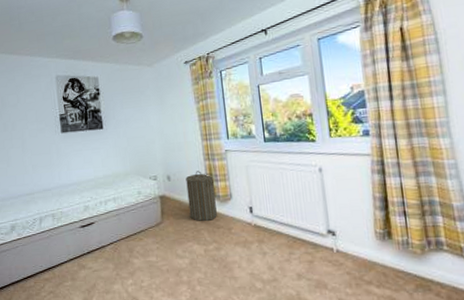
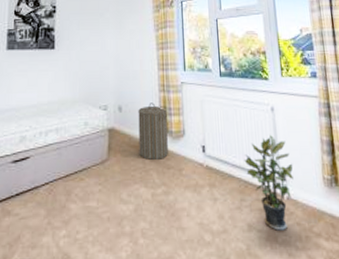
potted plant: none [292,193,343,279] -> present [244,134,294,231]

